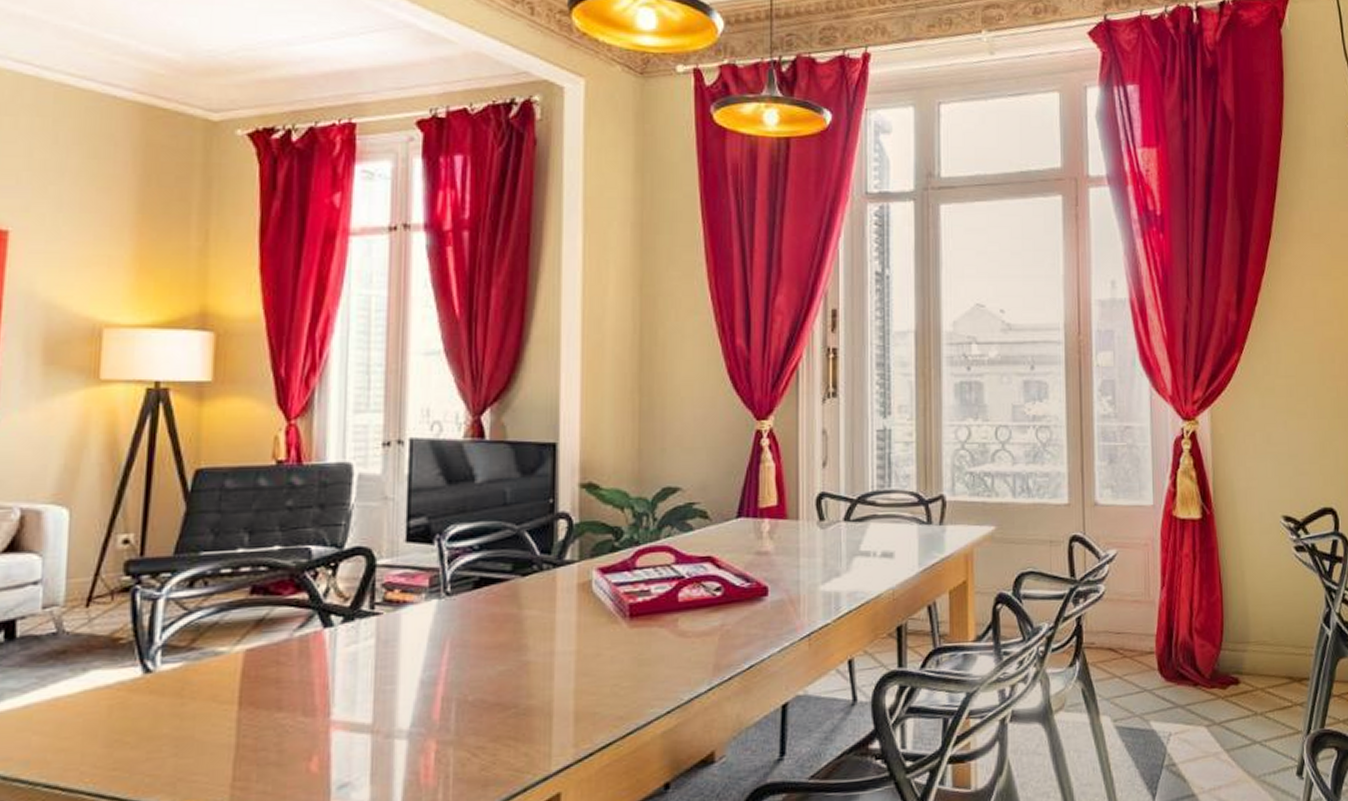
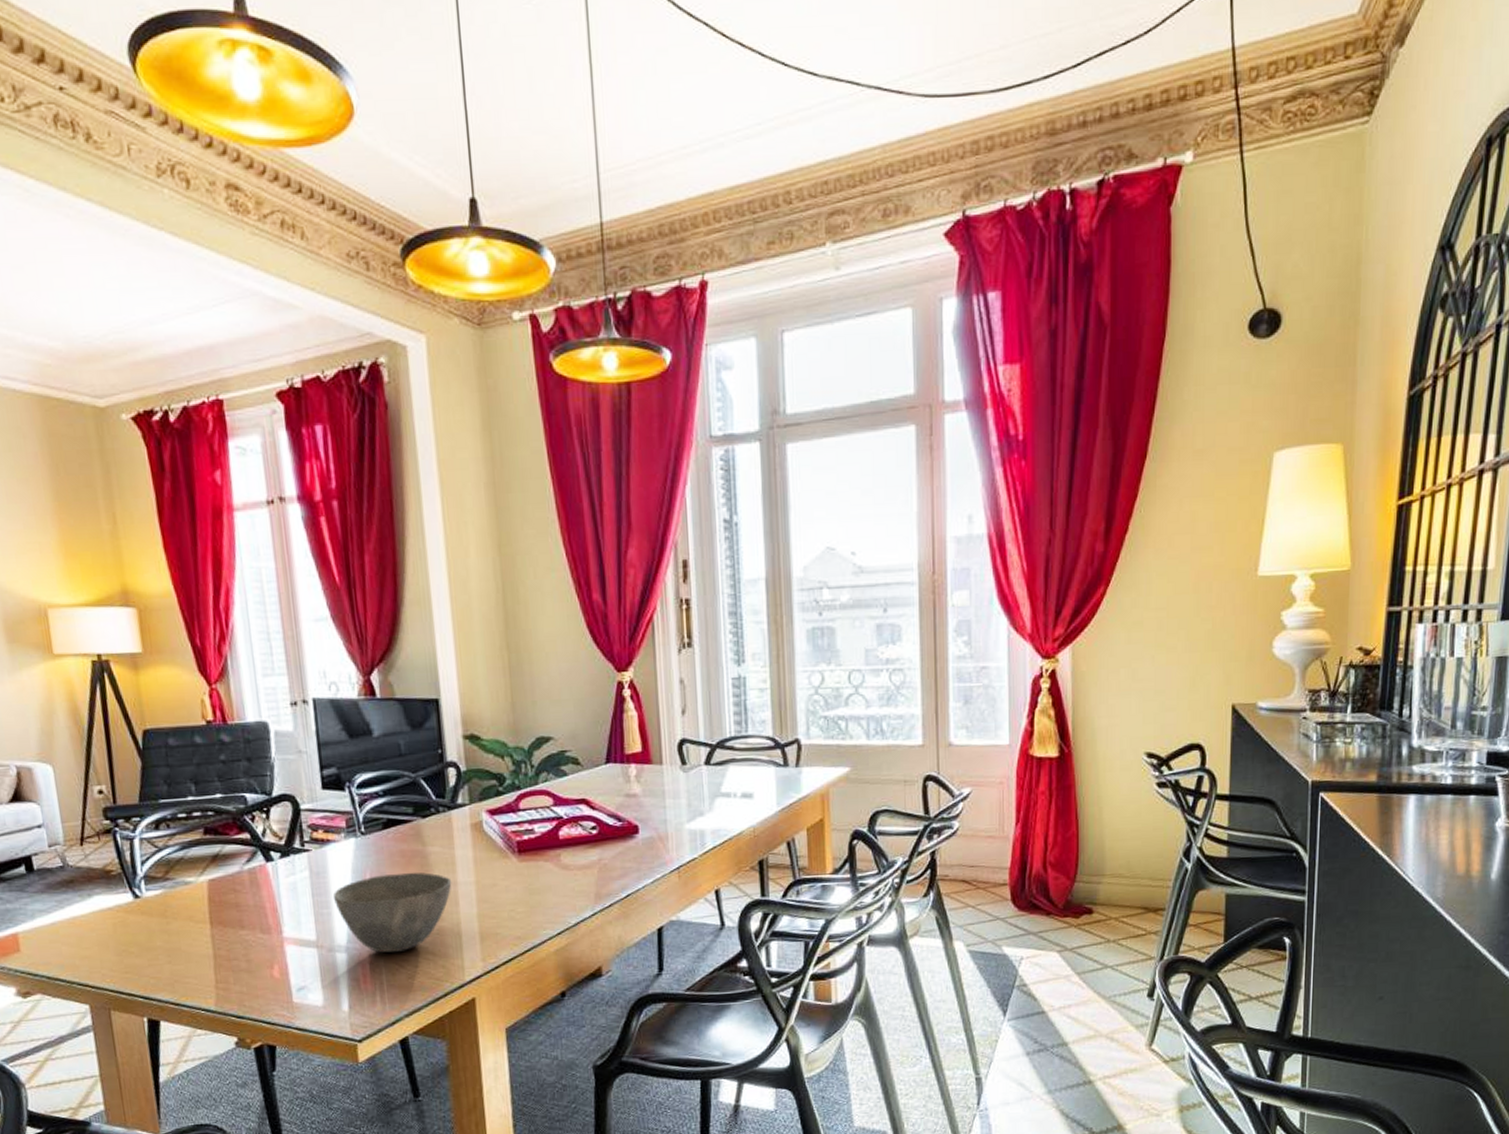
bowl: none [400,639,548,739] -> present [333,872,452,953]

